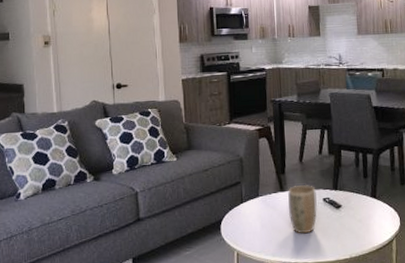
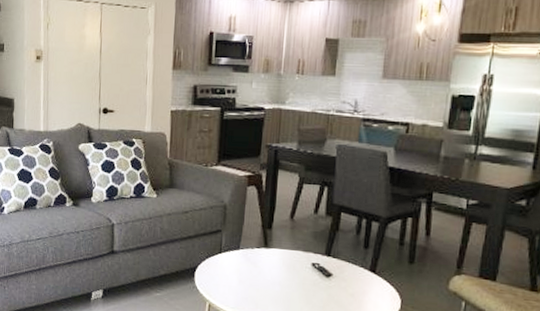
plant pot: present [288,184,317,234] -> none [270,244,305,299]

